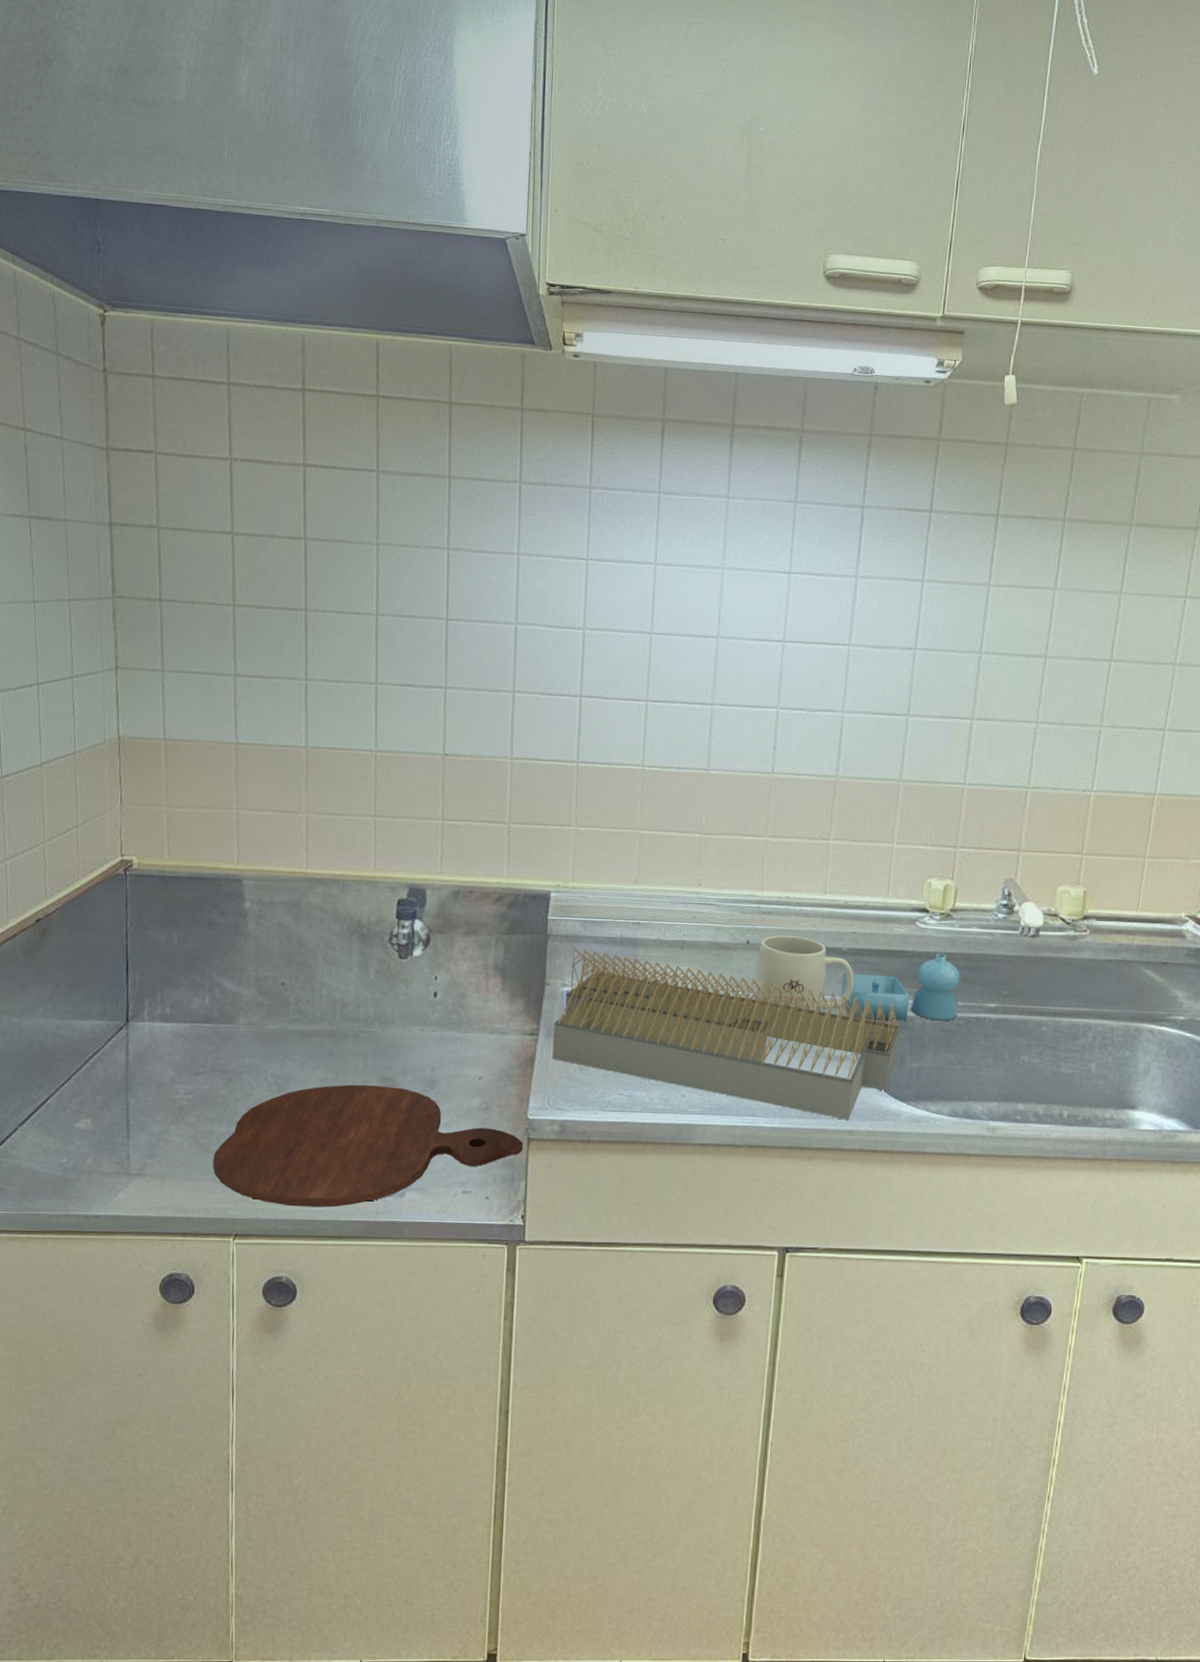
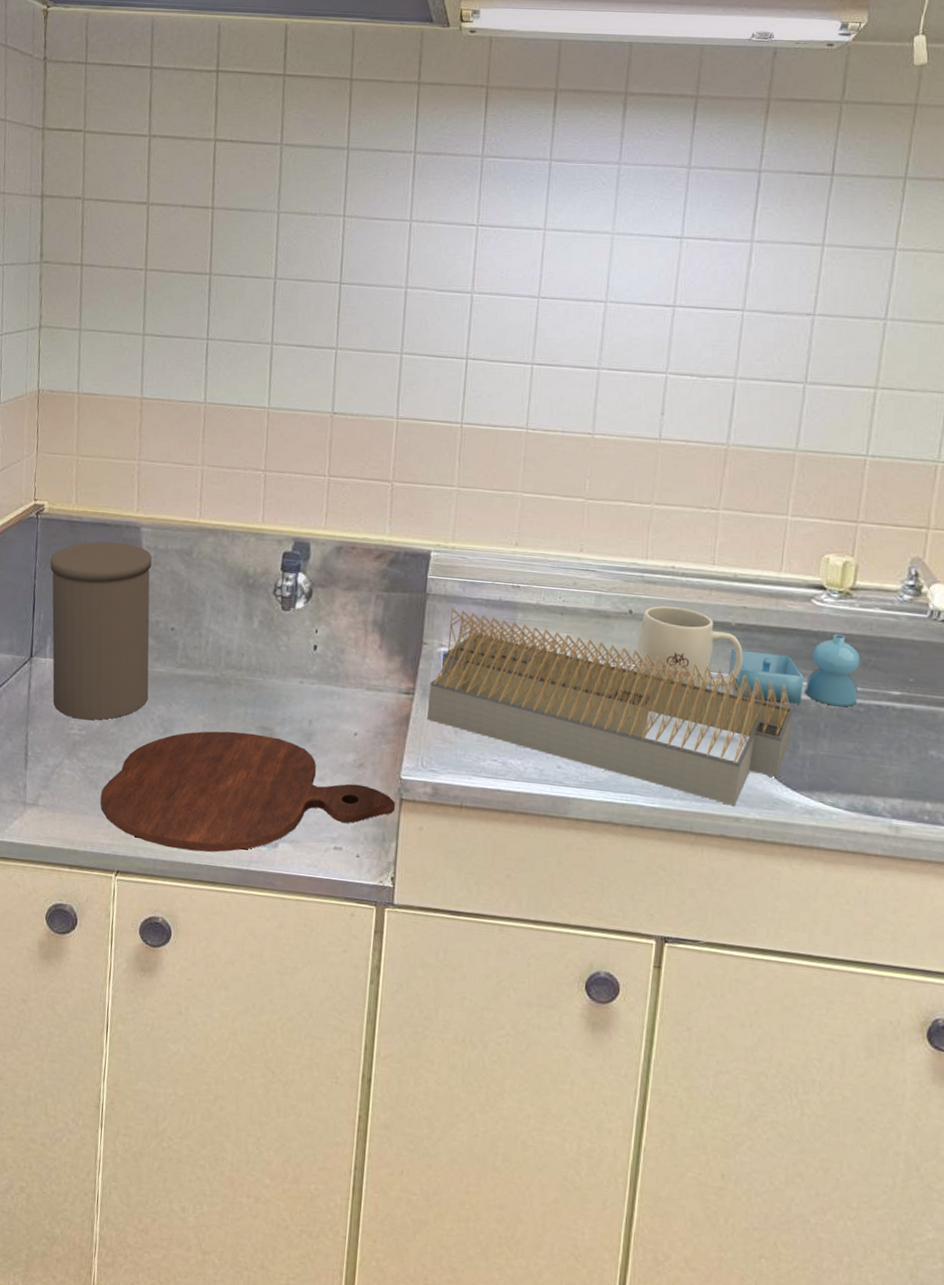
canister: none [143,897,260,1083] -> present [50,541,152,720]

